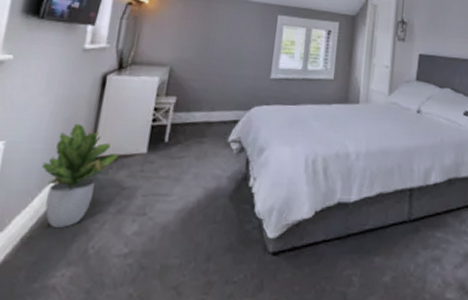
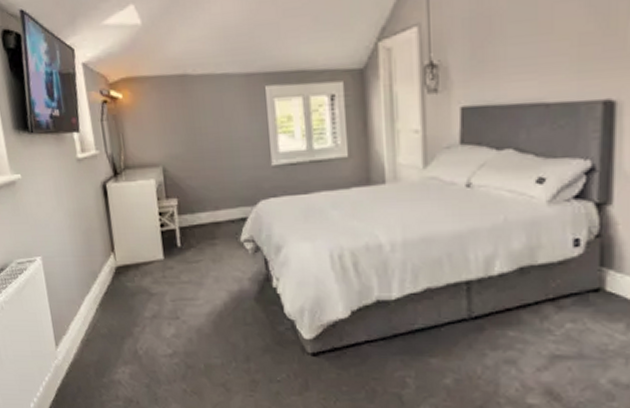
potted plant: present [42,123,119,227] -> none [77,235,140,331]

